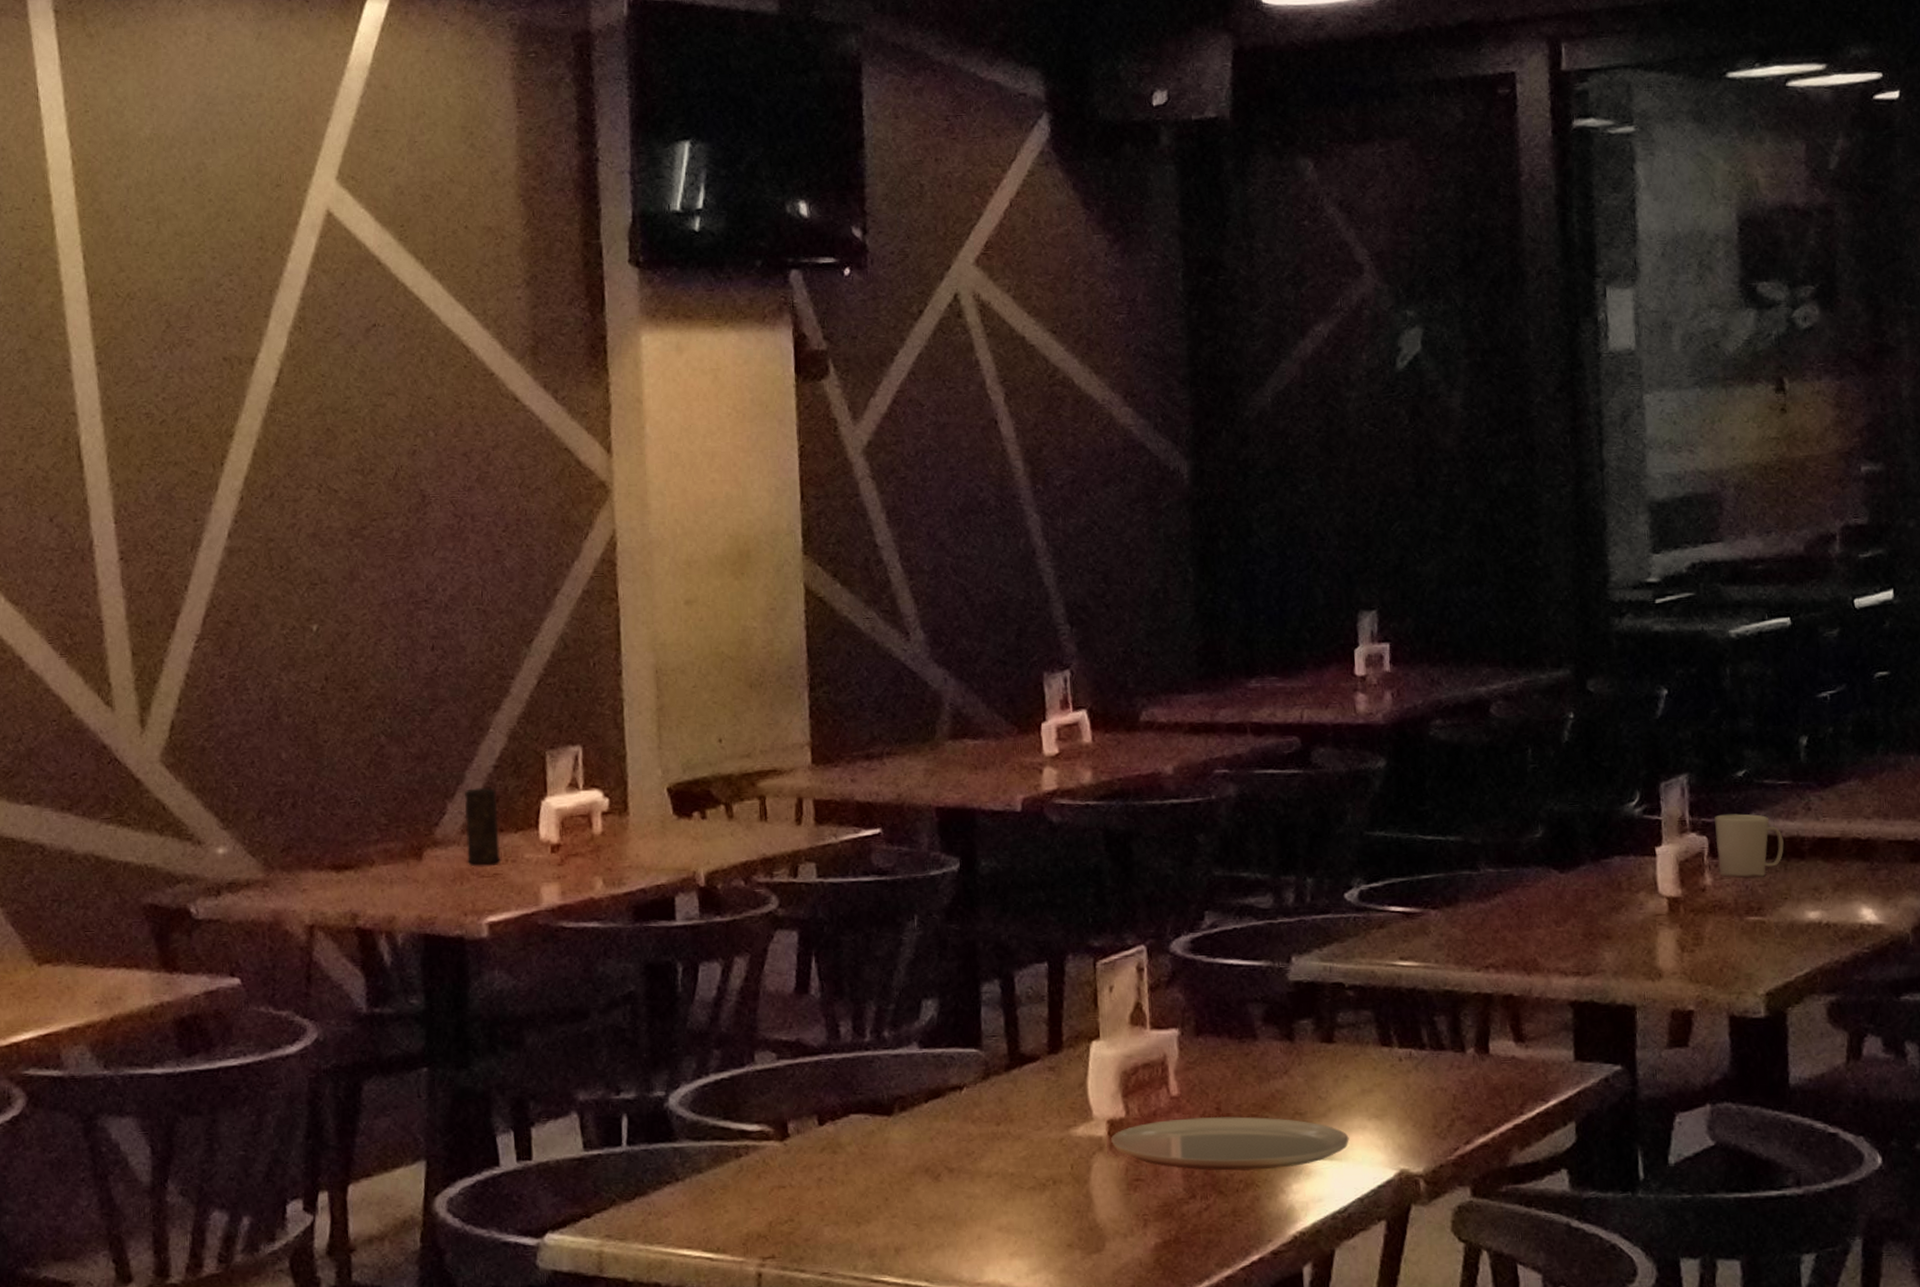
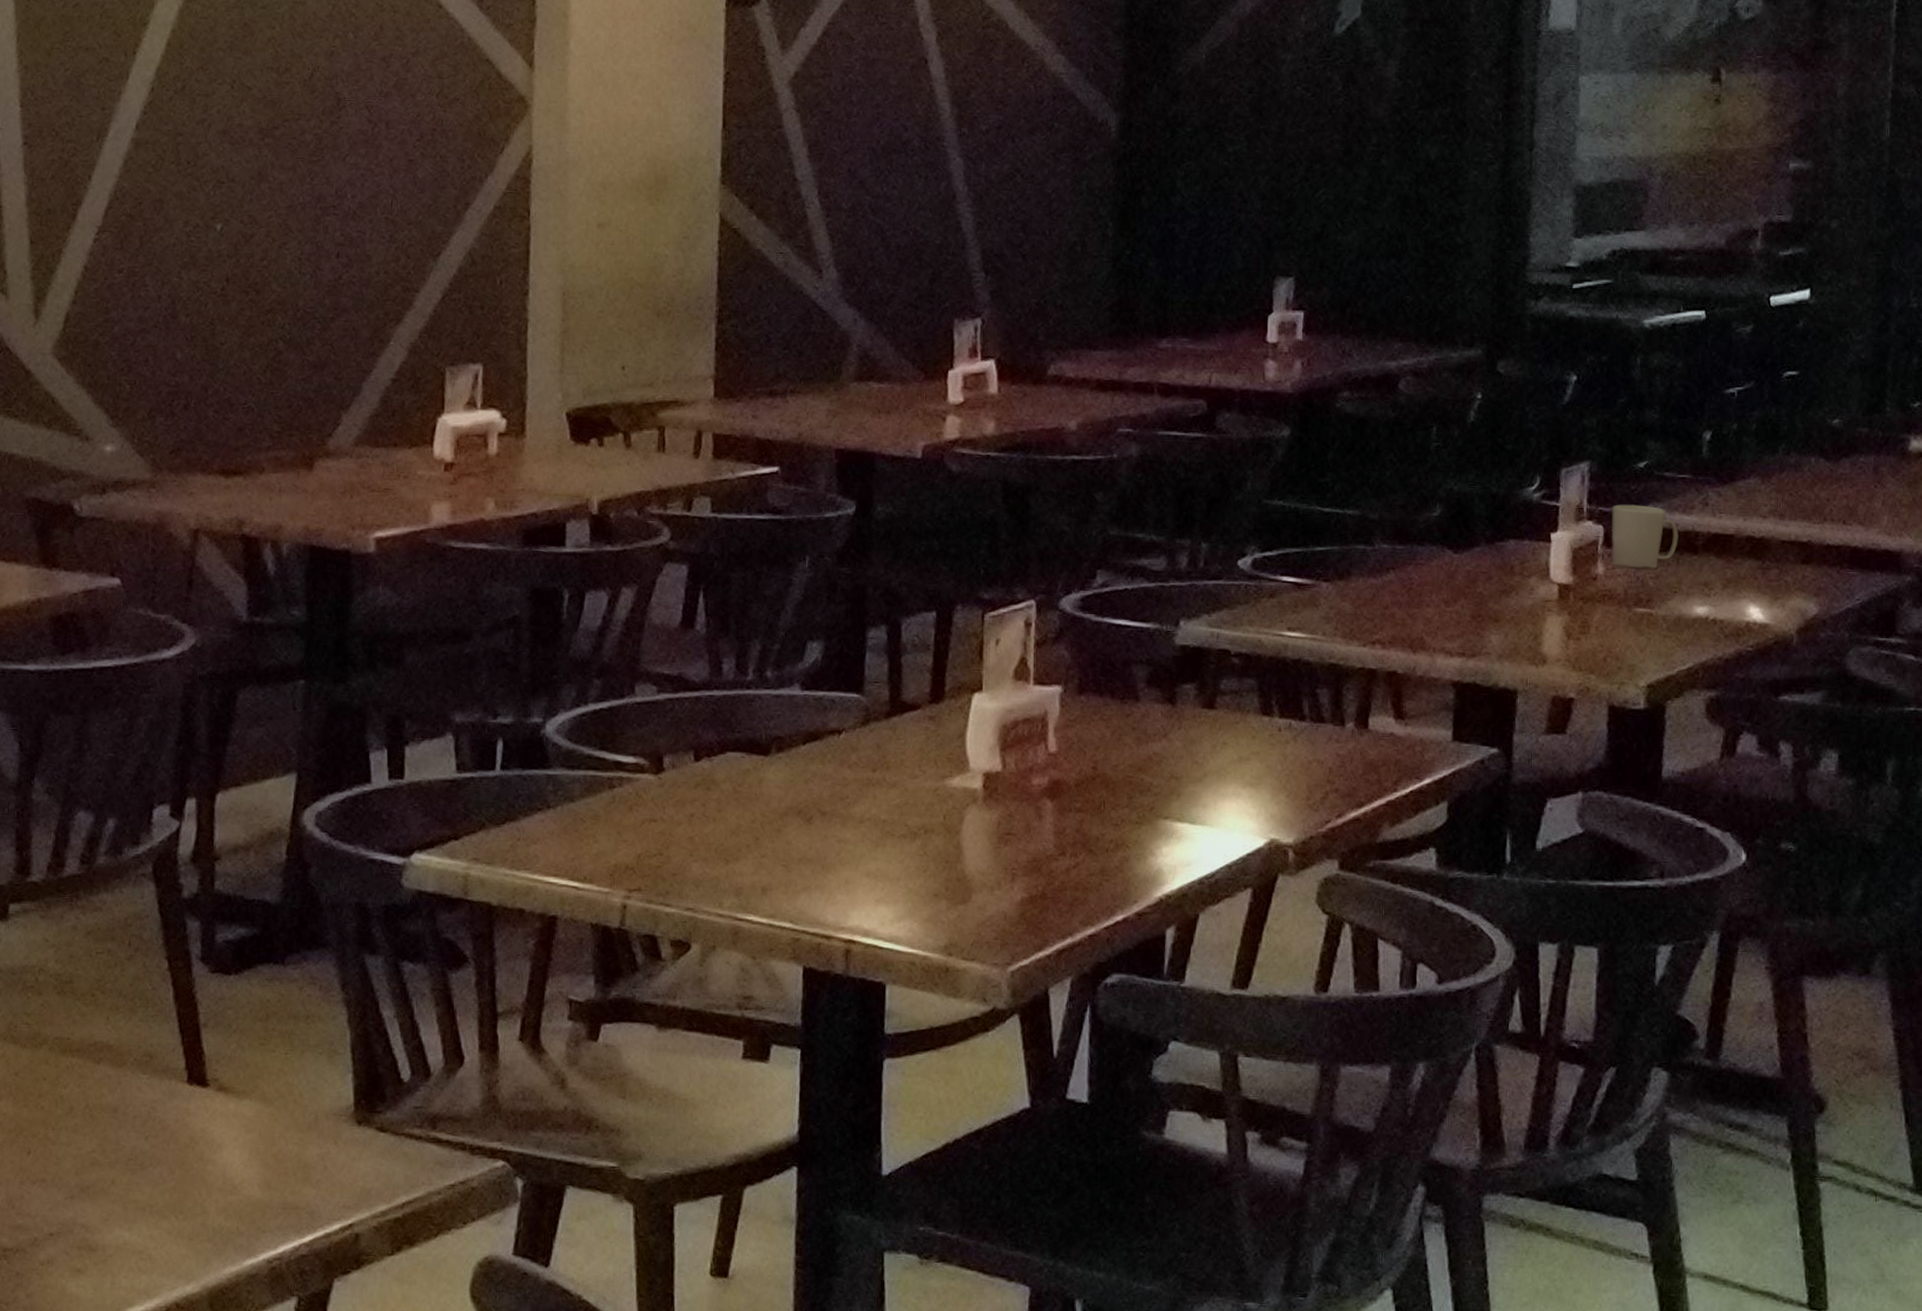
candle: present [464,787,500,867] -> none [359,400,393,481]
plate: present [1111,1116,1349,1171] -> none [986,775,1223,831]

